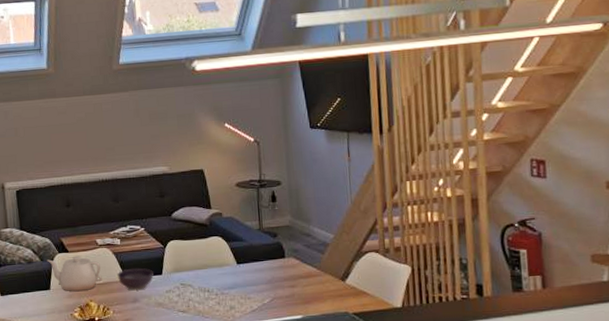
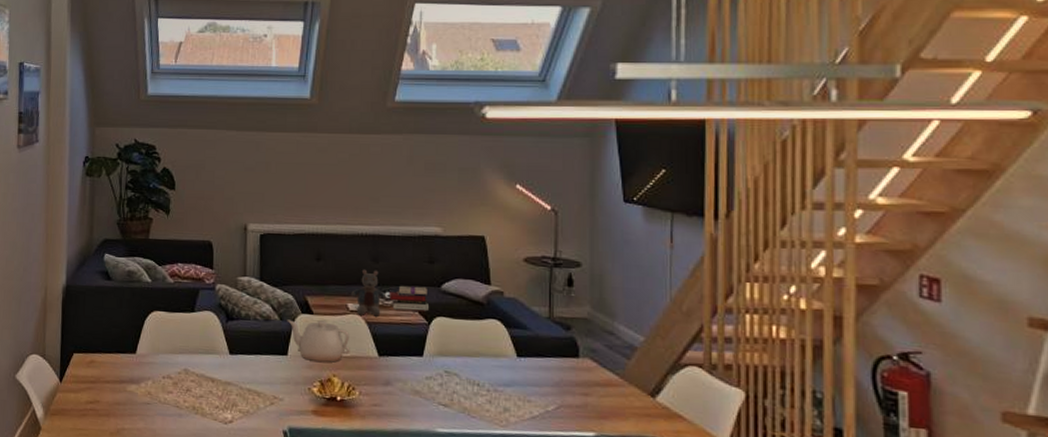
stuffed animal: none [98,208,128,248] -> present [351,269,387,317]
bowl: present [117,268,154,290] -> none [368,343,412,371]
books: none [130,217,163,240] -> present [389,285,429,313]

